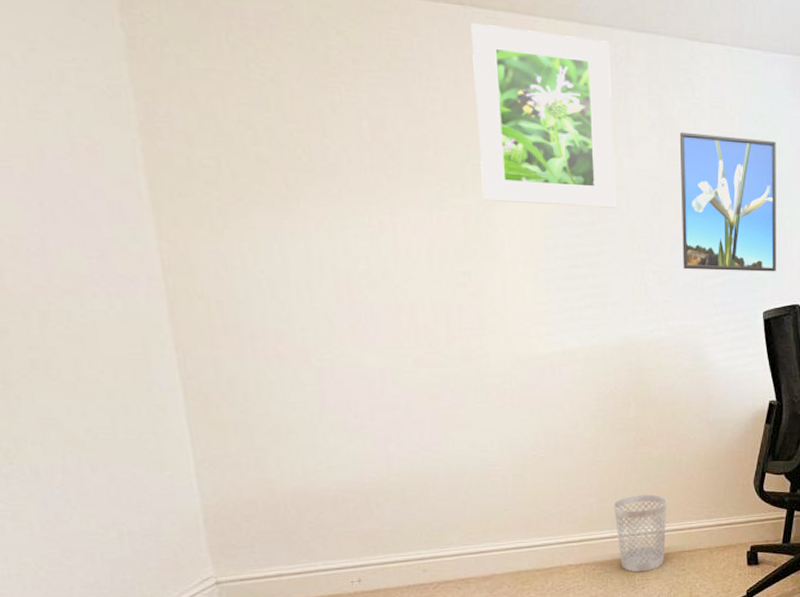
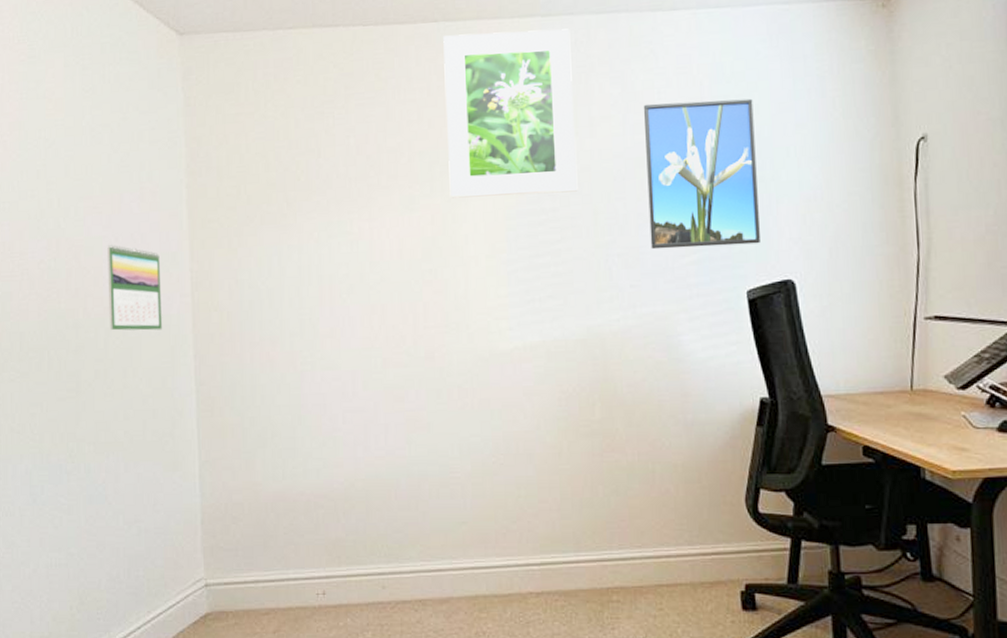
calendar: none [27,210,126,317] -> present [107,245,162,331]
wastebasket: present [613,494,668,573] -> none [578,511,640,608]

